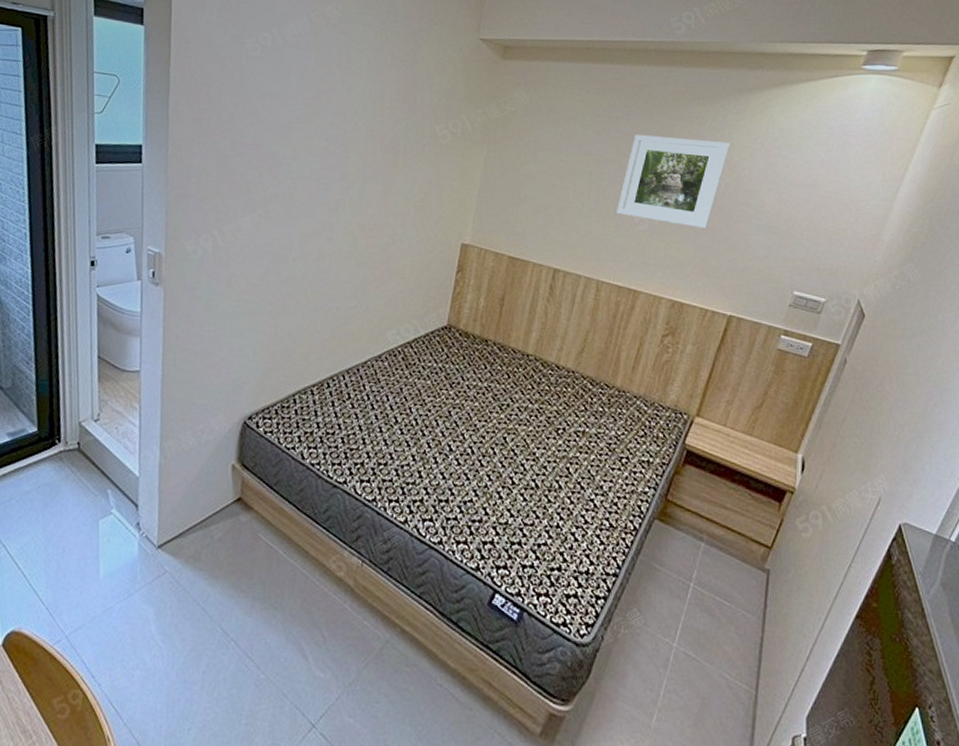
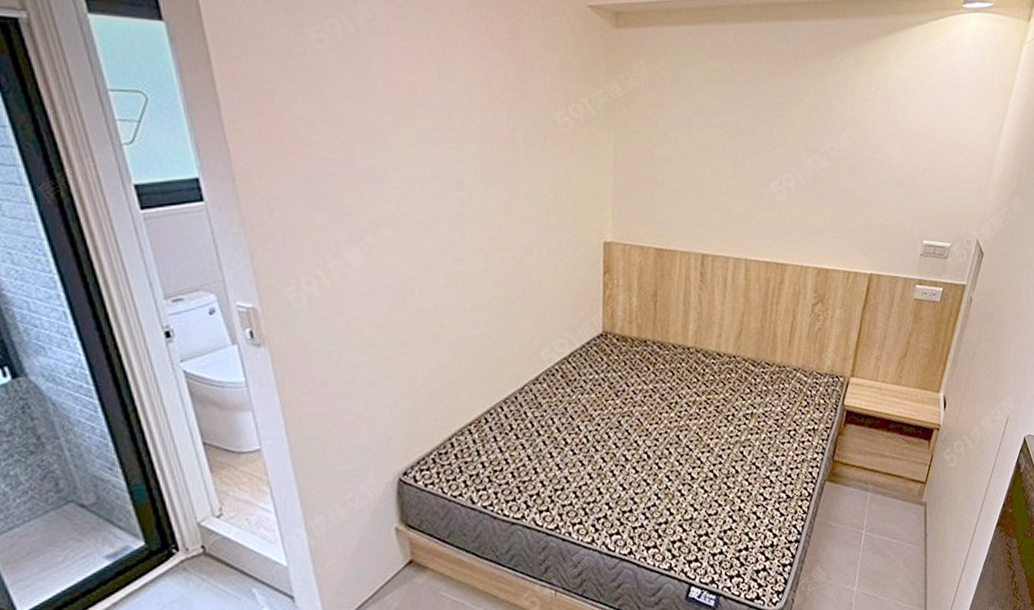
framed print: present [617,135,731,229] -> none [755,98,854,191]

